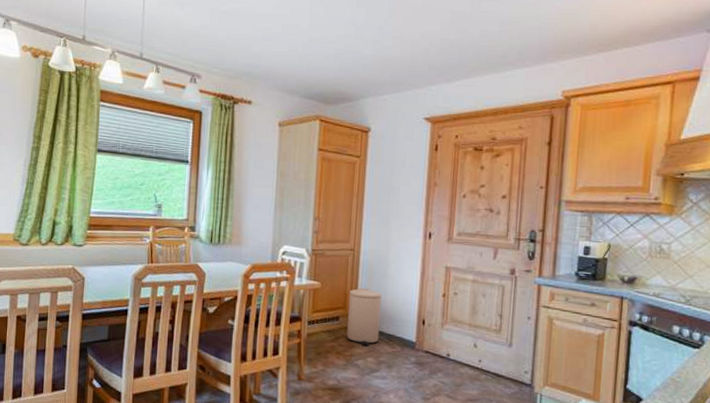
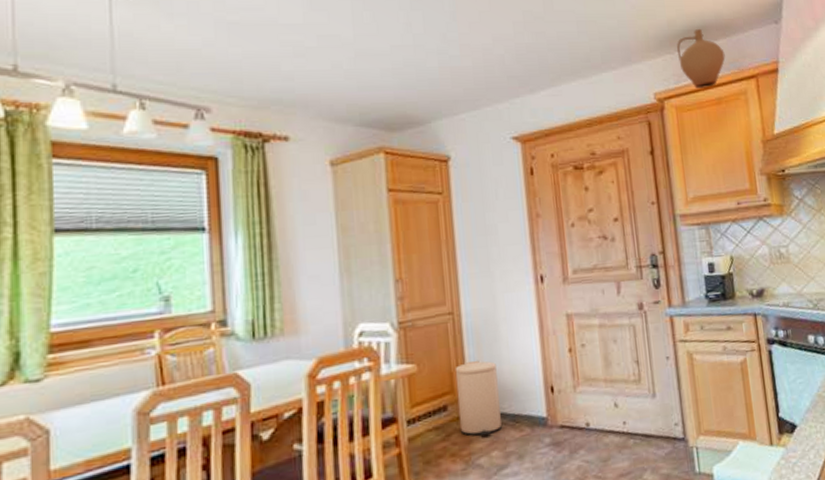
ceramic jug: none [593,33,644,90] -> present [676,28,726,89]

